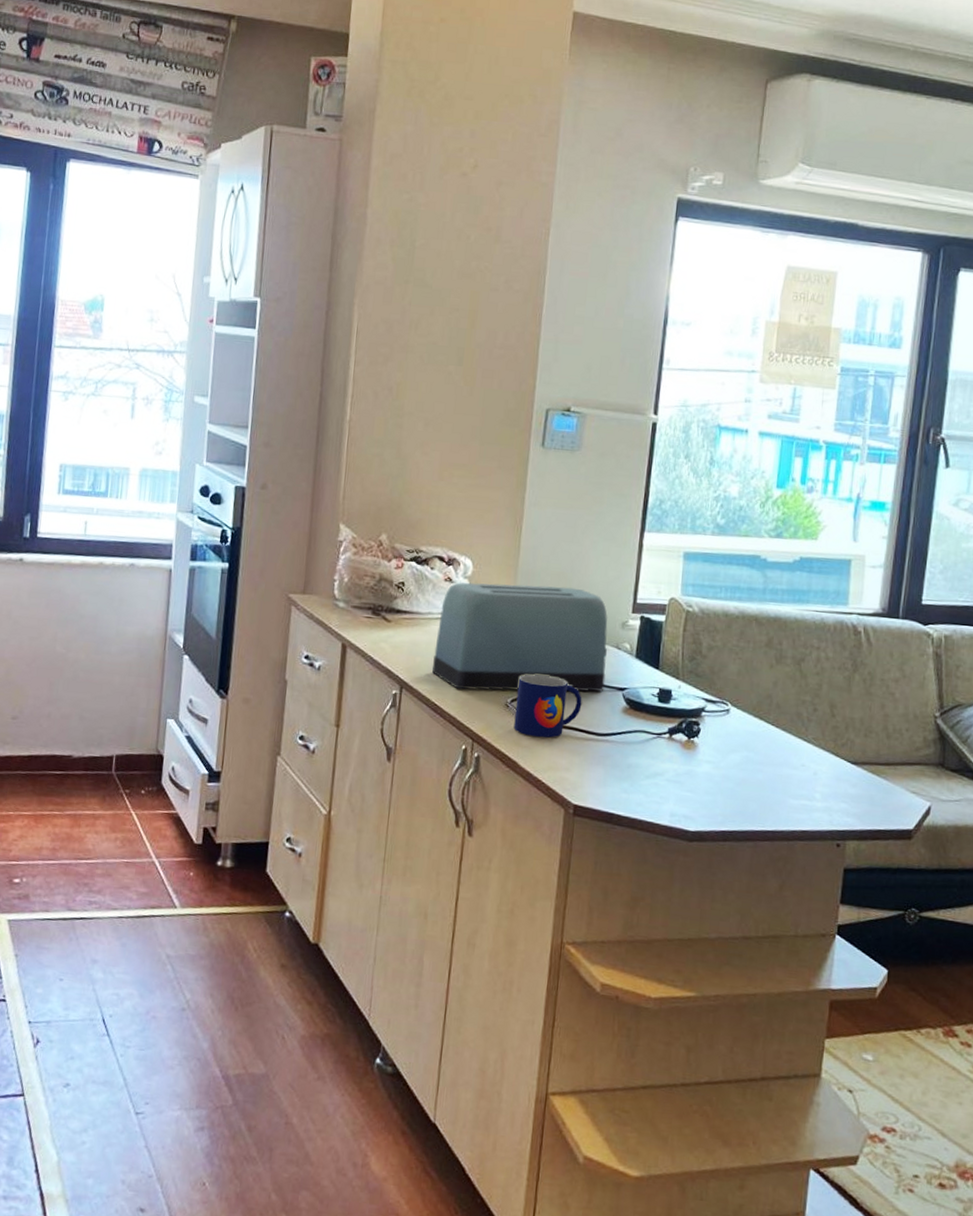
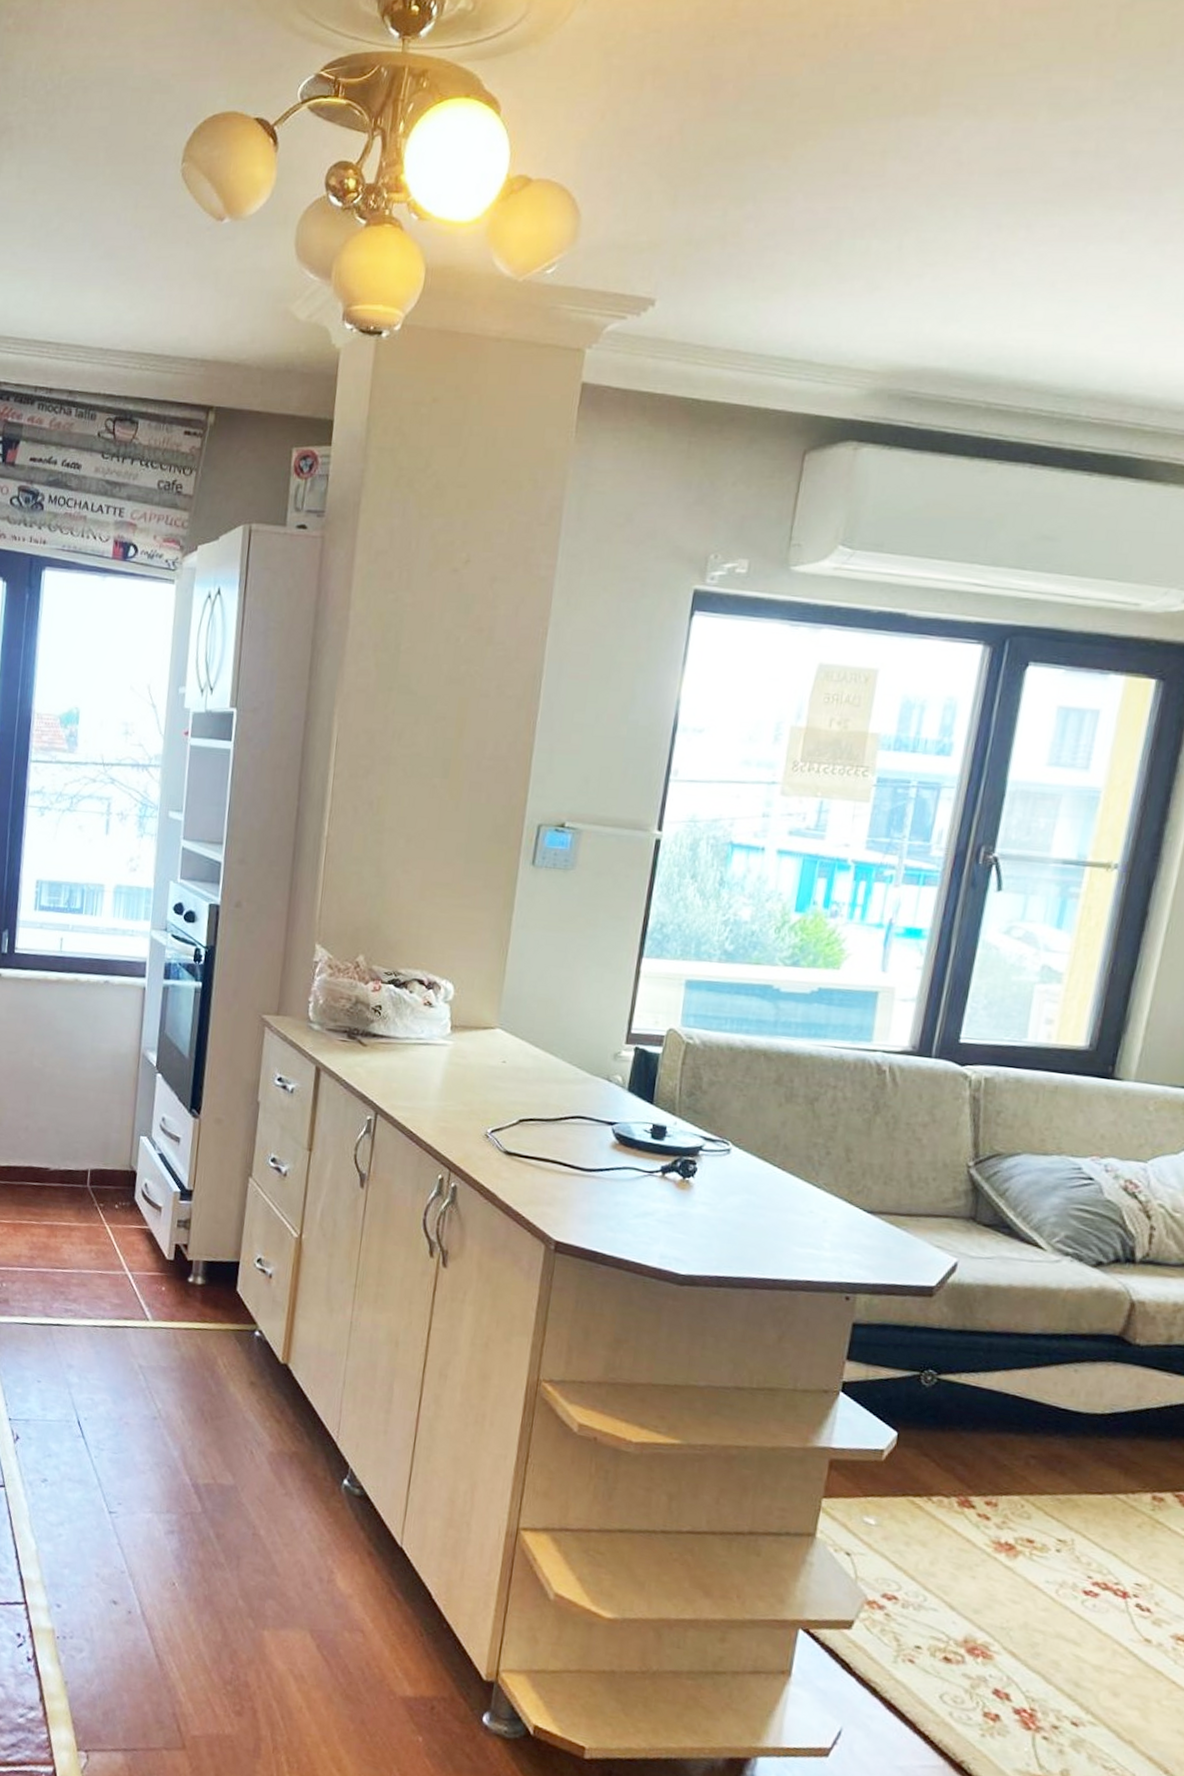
toaster: present [432,582,608,692] -> none [409,1007,599,1125]
mug: present [514,674,582,739] -> none [493,1104,568,1172]

